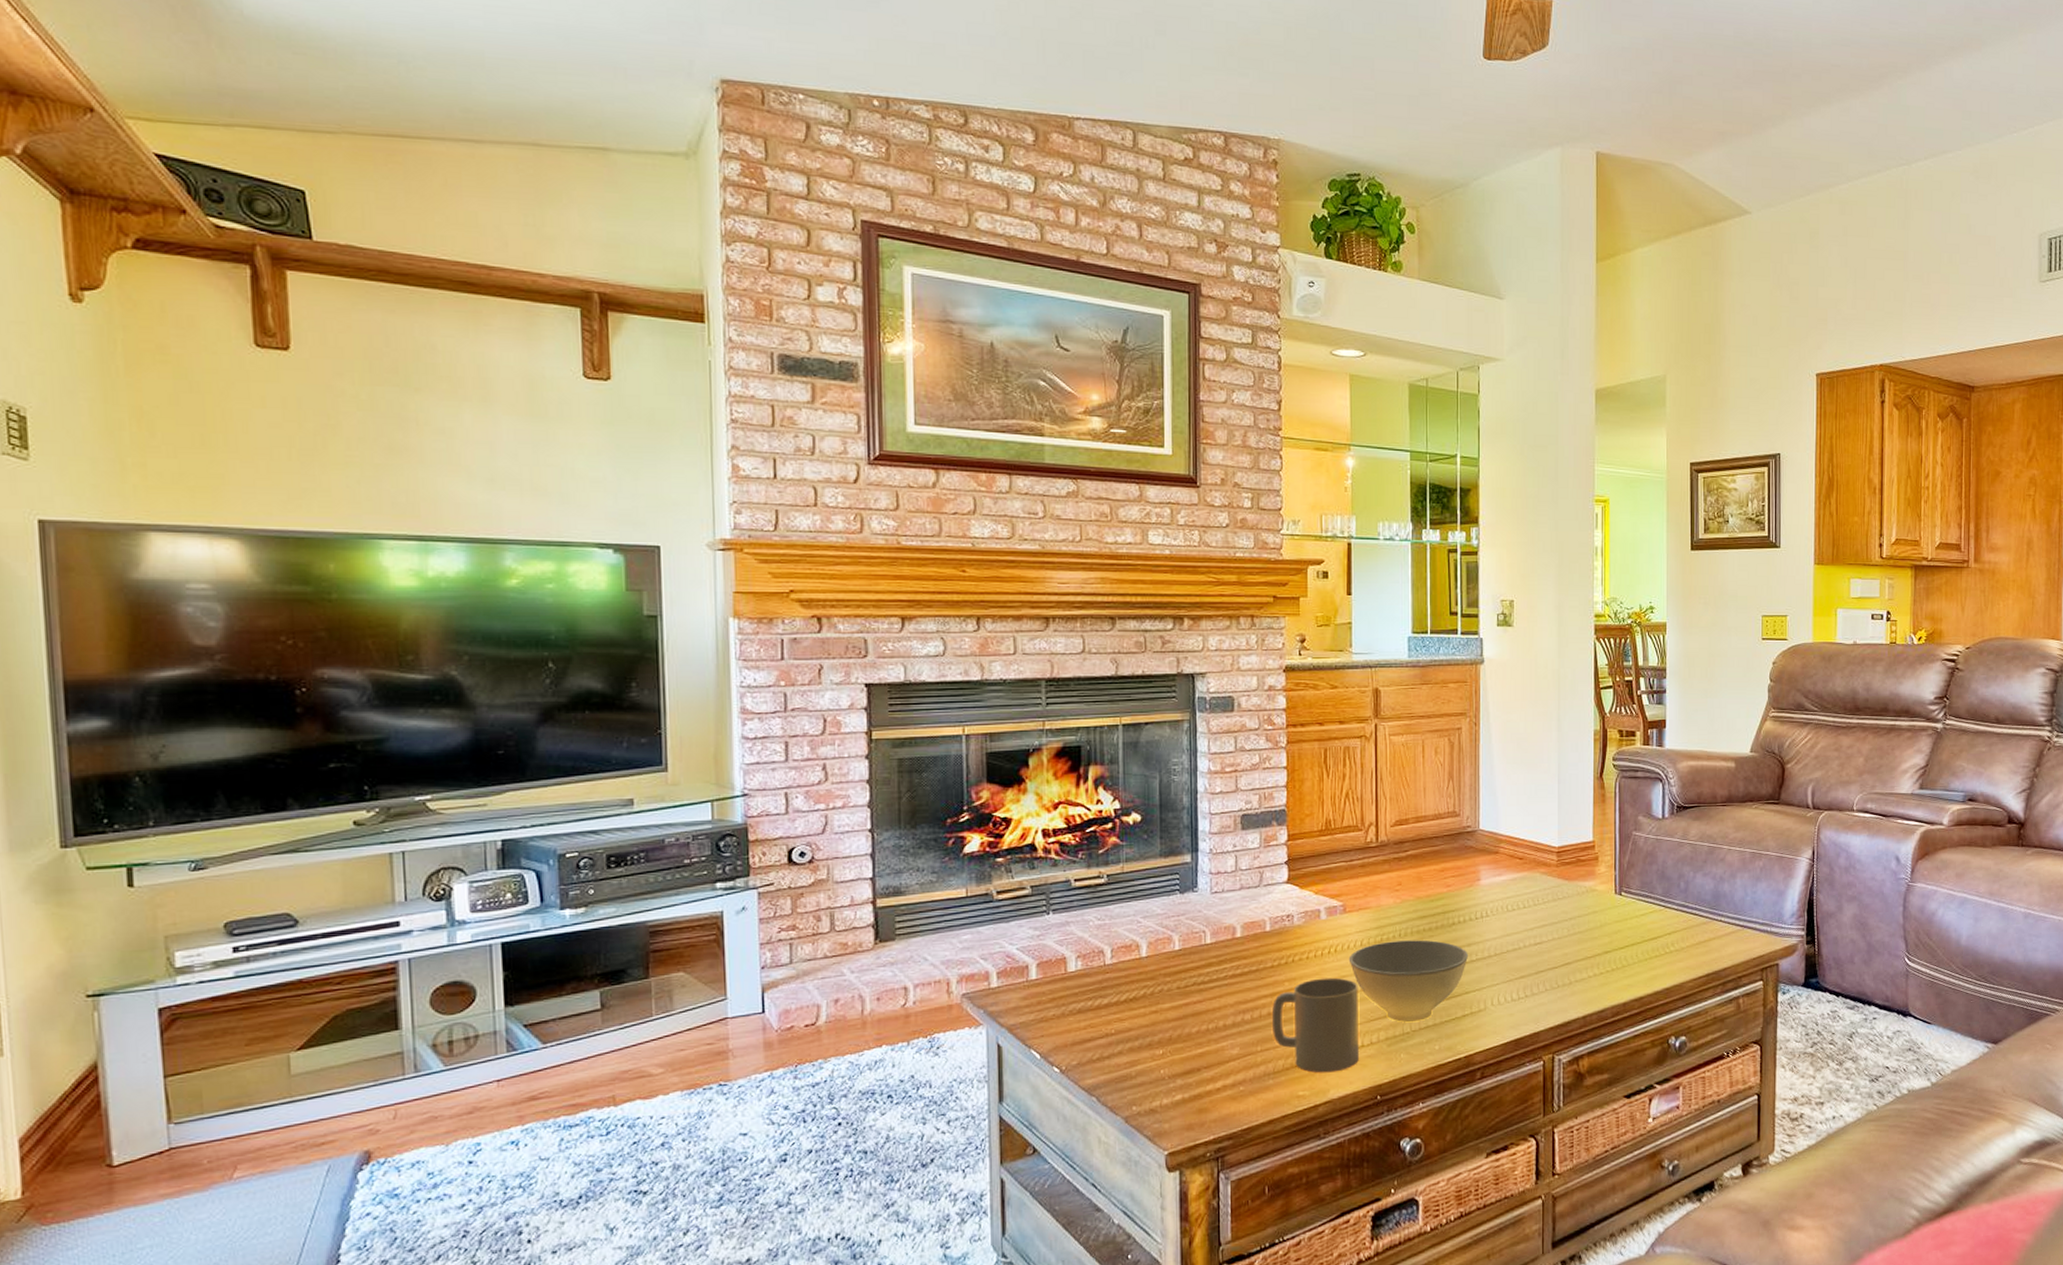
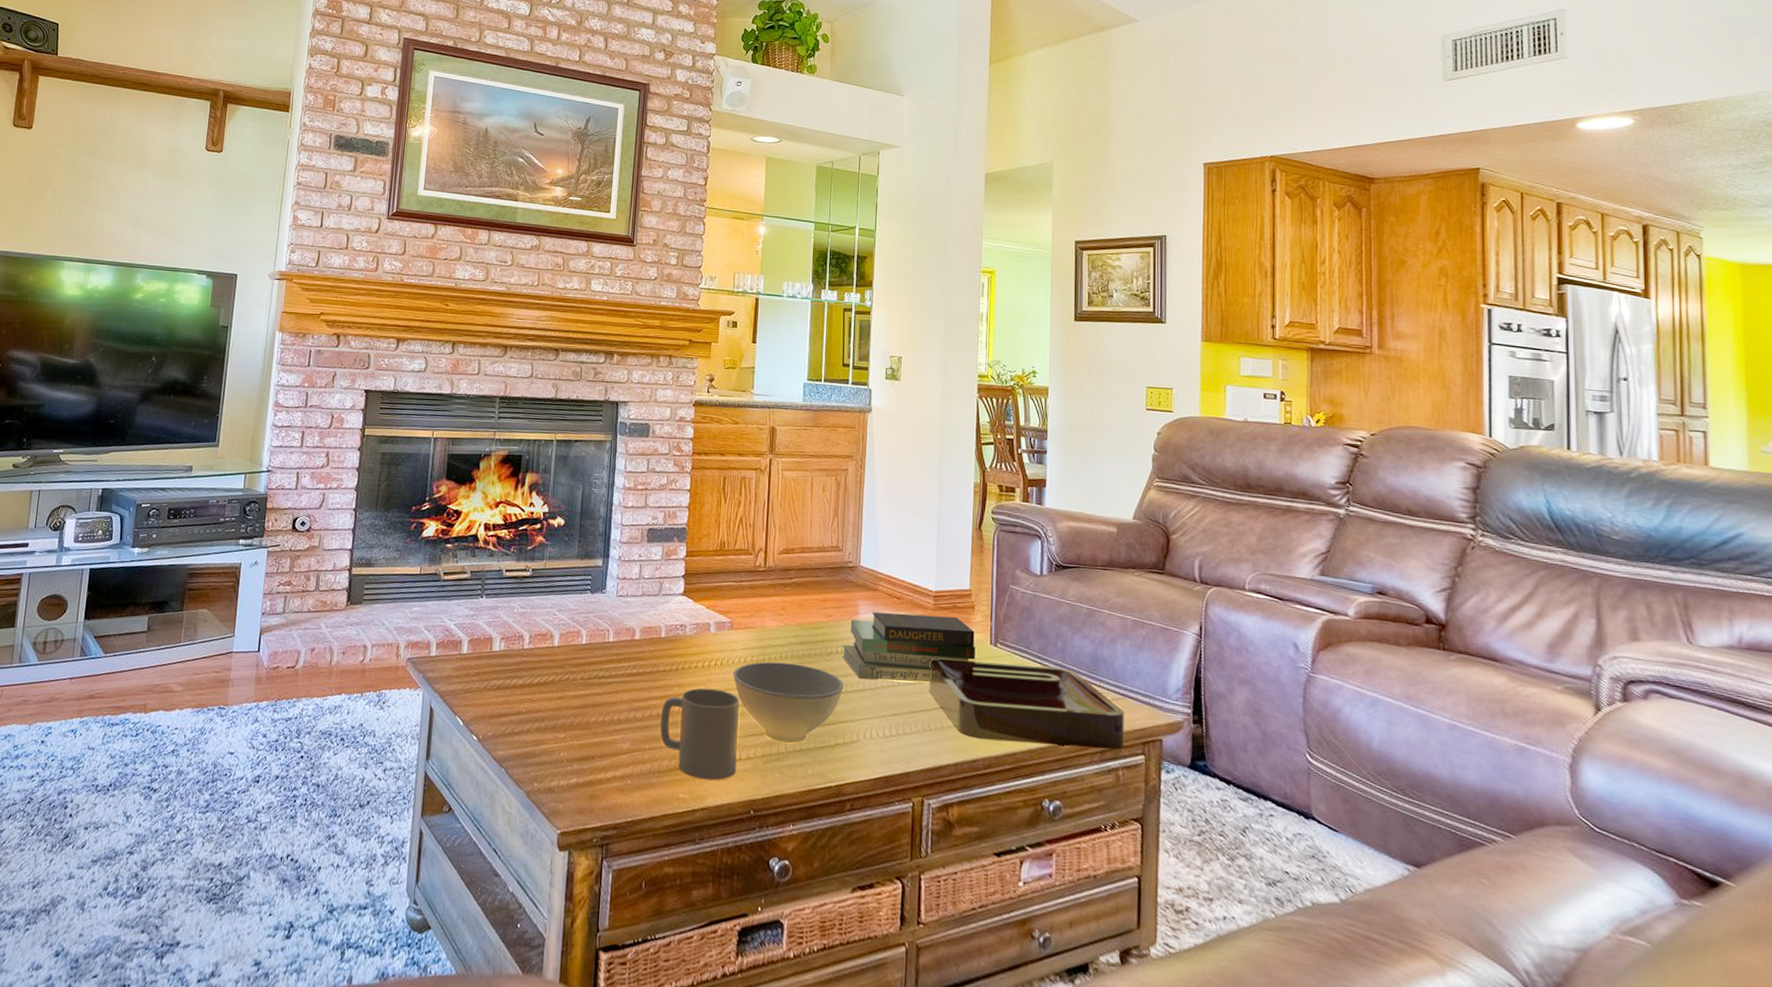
books: none [1465,870,1600,947] -> present [842,612,976,683]
decorative tray: none [1555,907,1744,989] -> present [929,658,1124,750]

